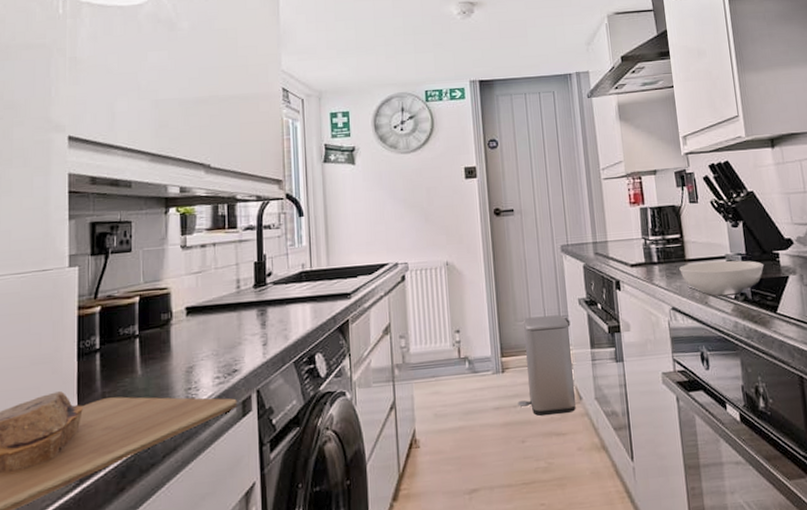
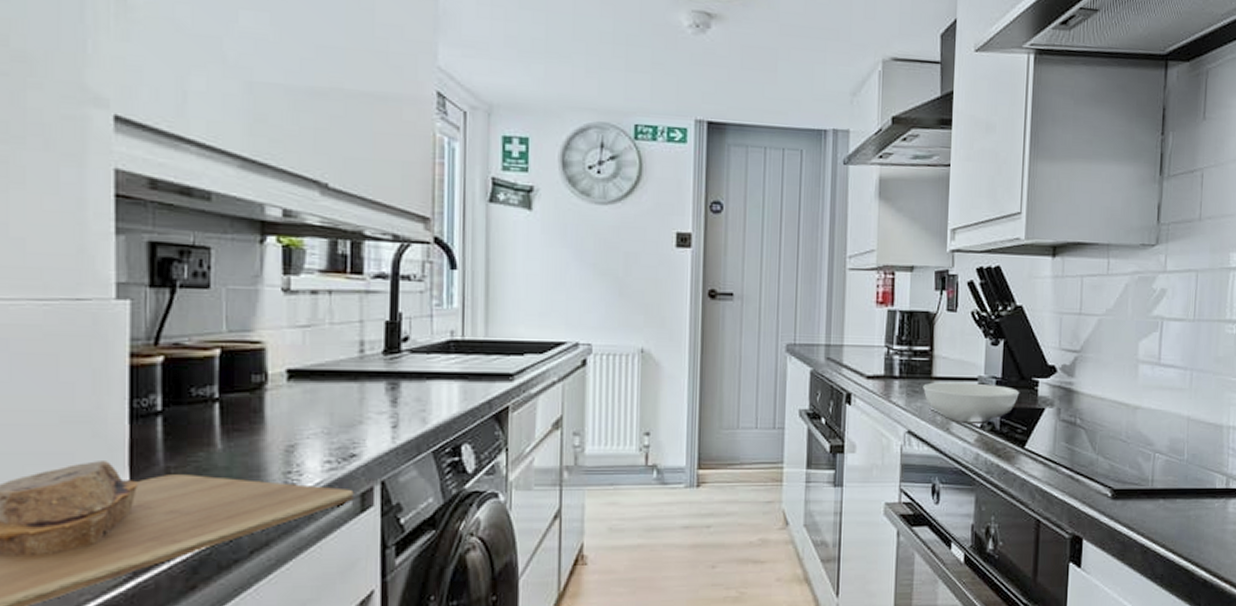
pedal bin: present [517,314,577,416] -> none [712,426,786,539]

